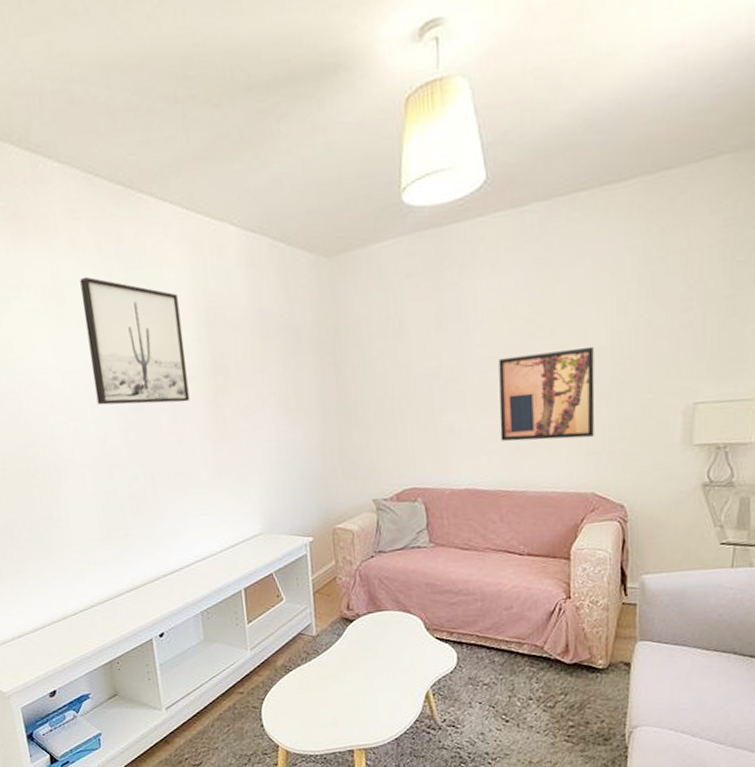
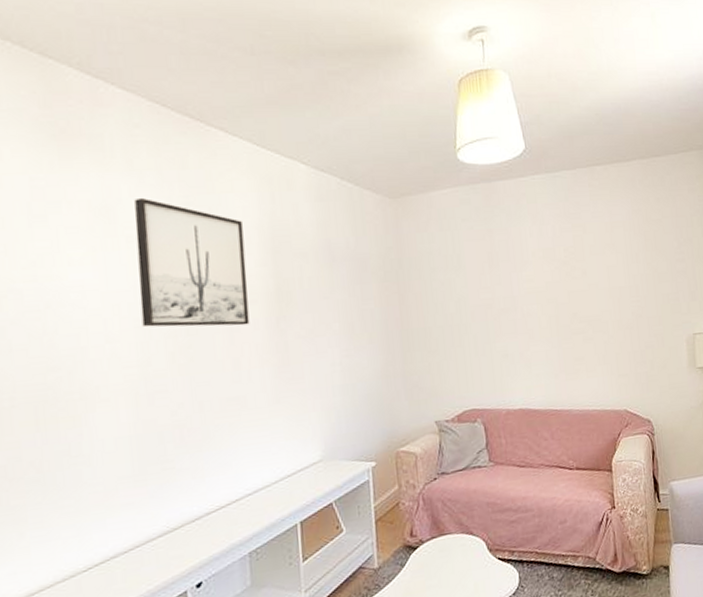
wall art: present [498,347,595,442] -> none [542,287,622,365]

